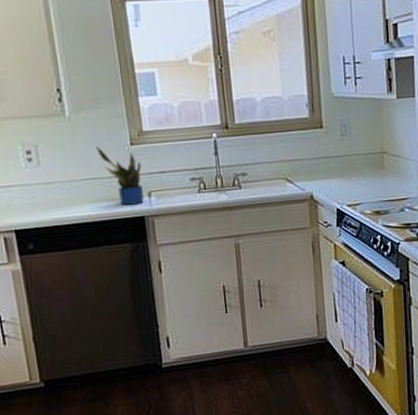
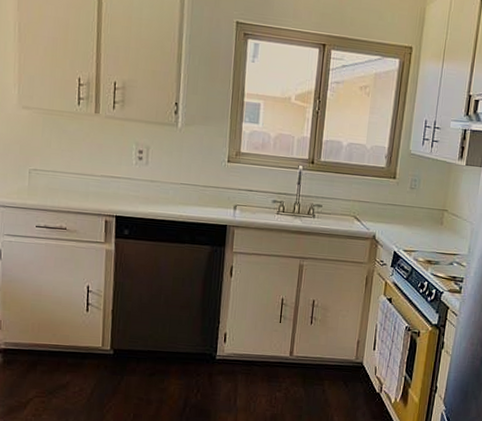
potted plant: present [96,145,144,206] -> none [198,157,233,214]

